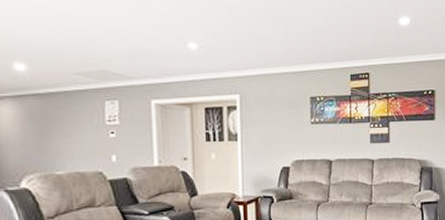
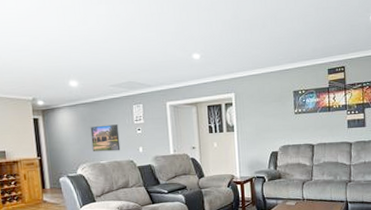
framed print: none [42,124,86,160] -> present [90,124,121,152]

